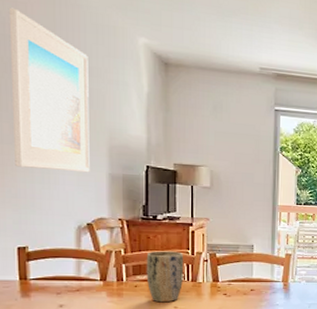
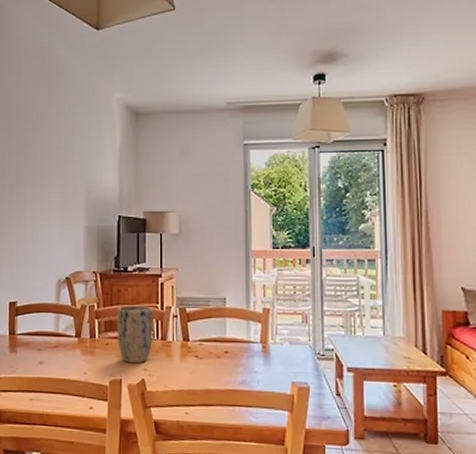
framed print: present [8,7,90,173] -> none [11,87,72,227]

